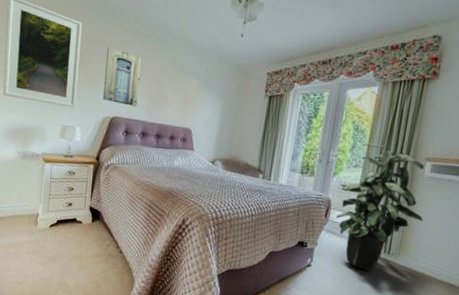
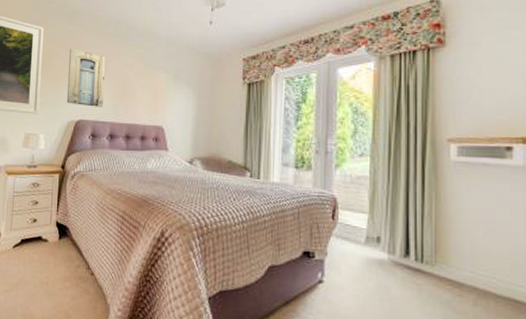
indoor plant: present [336,143,425,272] -> none [345,126,459,287]

